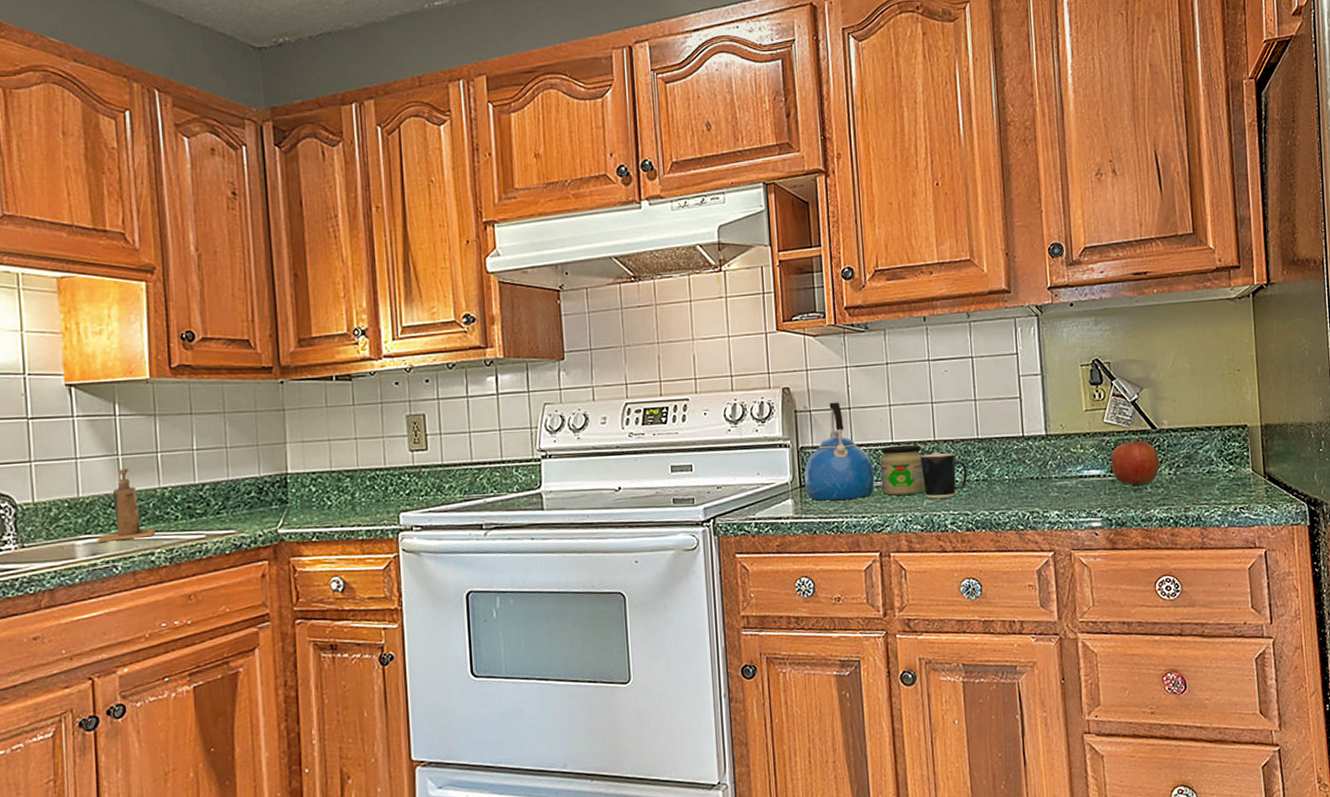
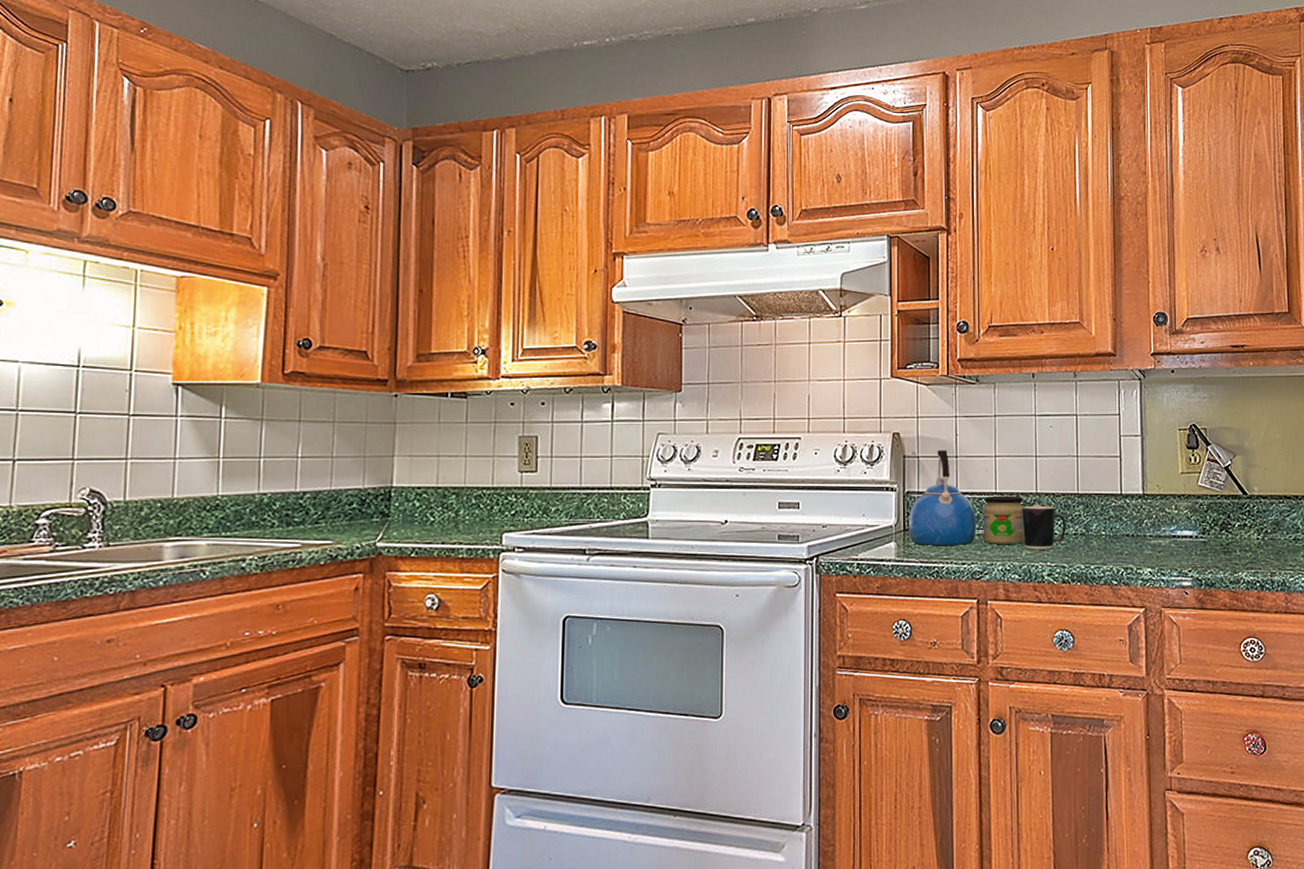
soap dispenser: present [97,468,156,542] -> none [187,472,250,545]
fruit: present [1110,436,1160,486] -> none [1203,501,1249,548]

